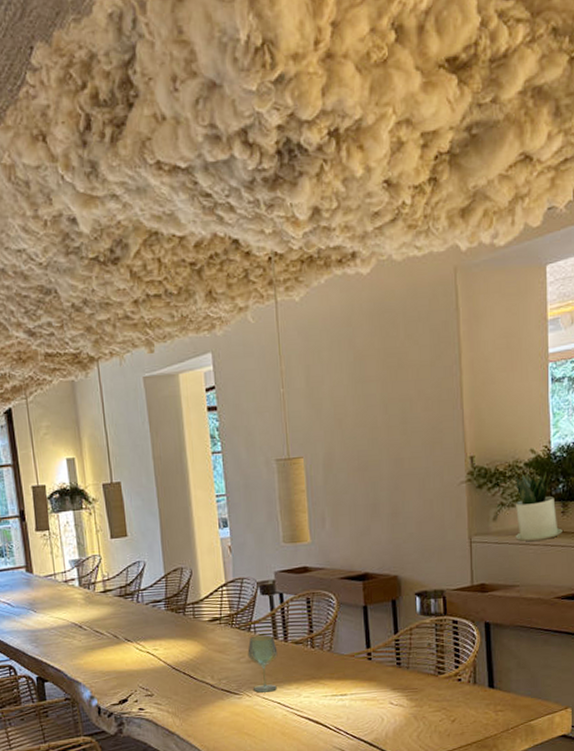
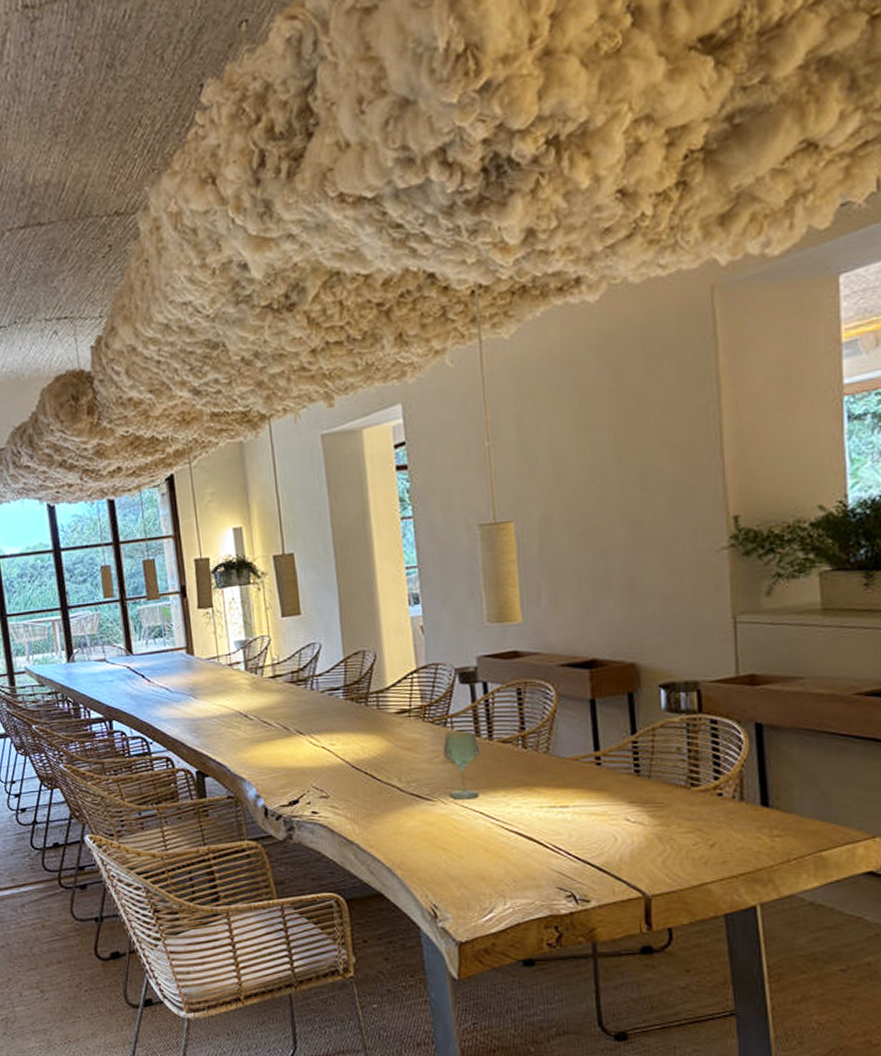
planter: present [514,471,562,542] -> none [796,533,866,623]

